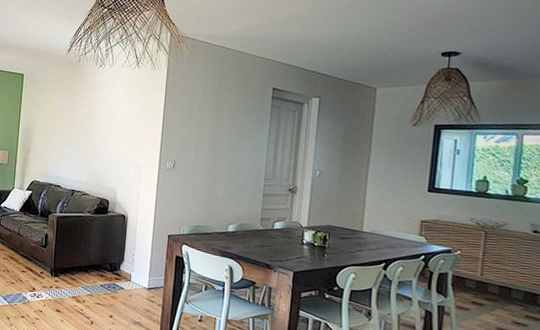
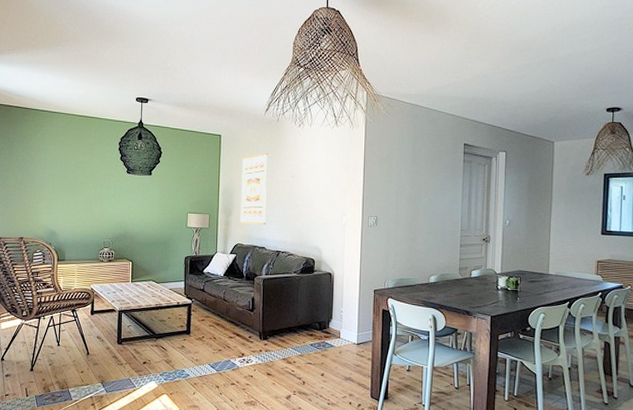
wall art: none [37,92,68,163] -> present [240,152,268,225]

